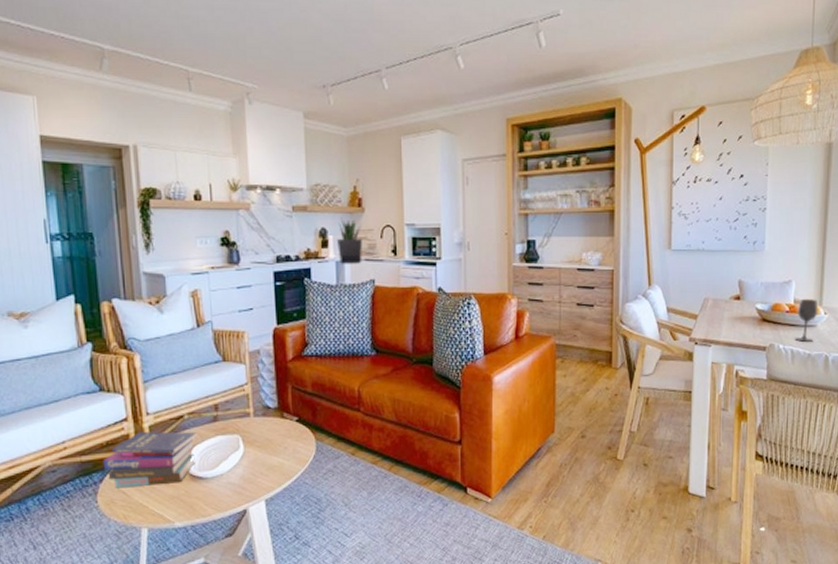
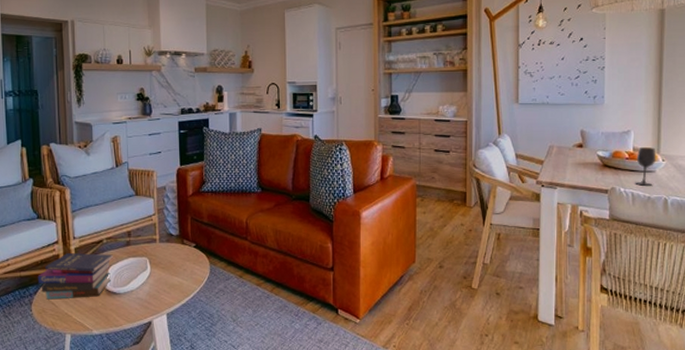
planter: present [337,218,363,264] -> none [231,77,252,115]

